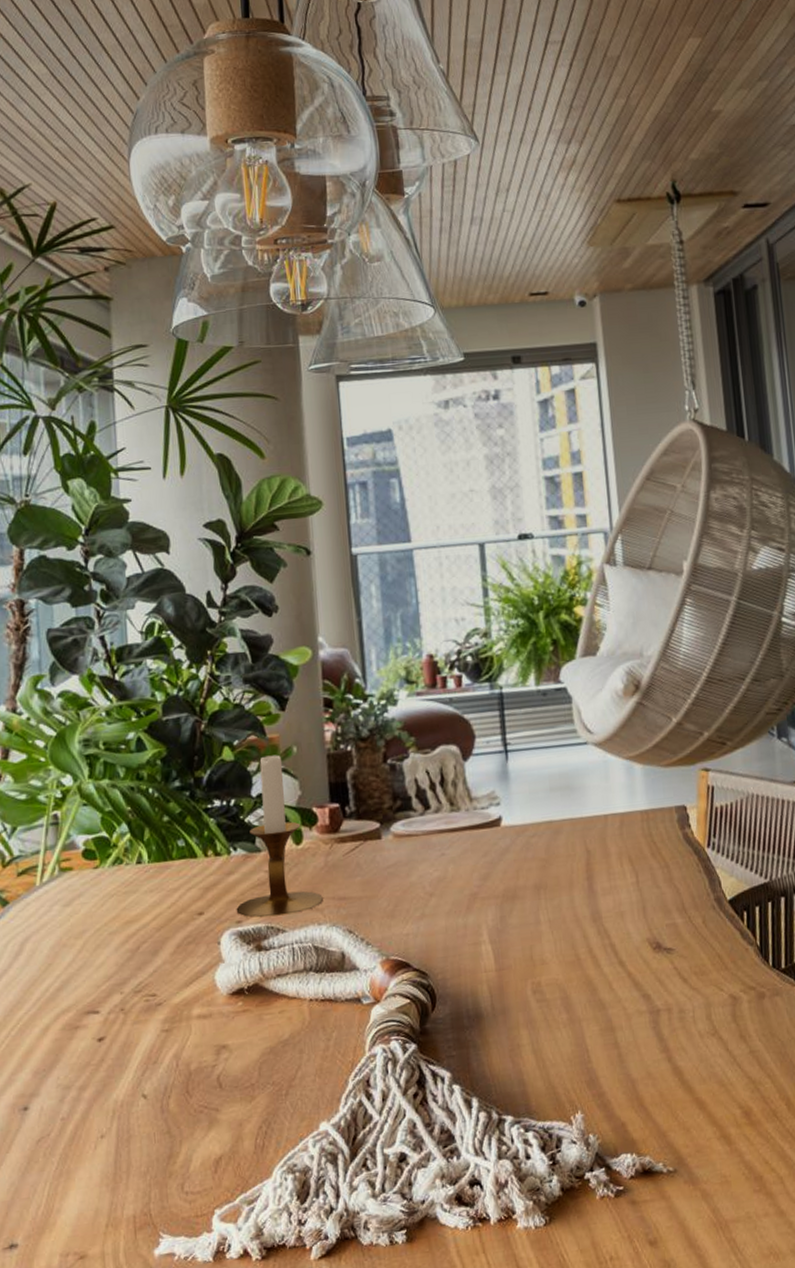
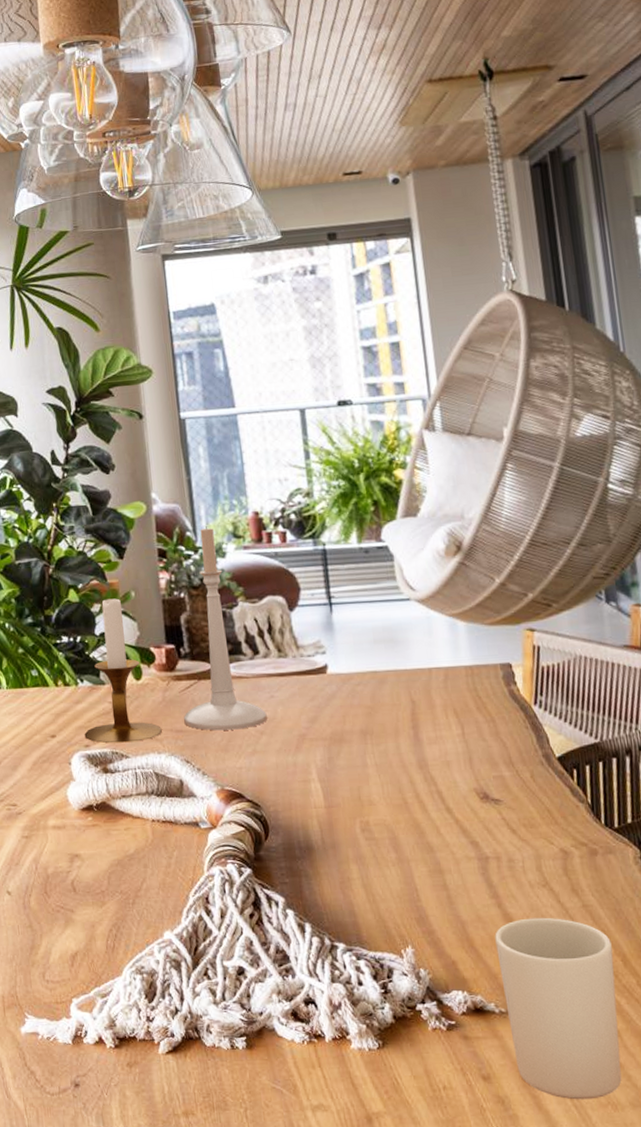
candlestick: none [347,672,437,896] -> present [184,526,267,731]
mug: none [664,1067,784,1255] -> present [495,917,622,1100]

